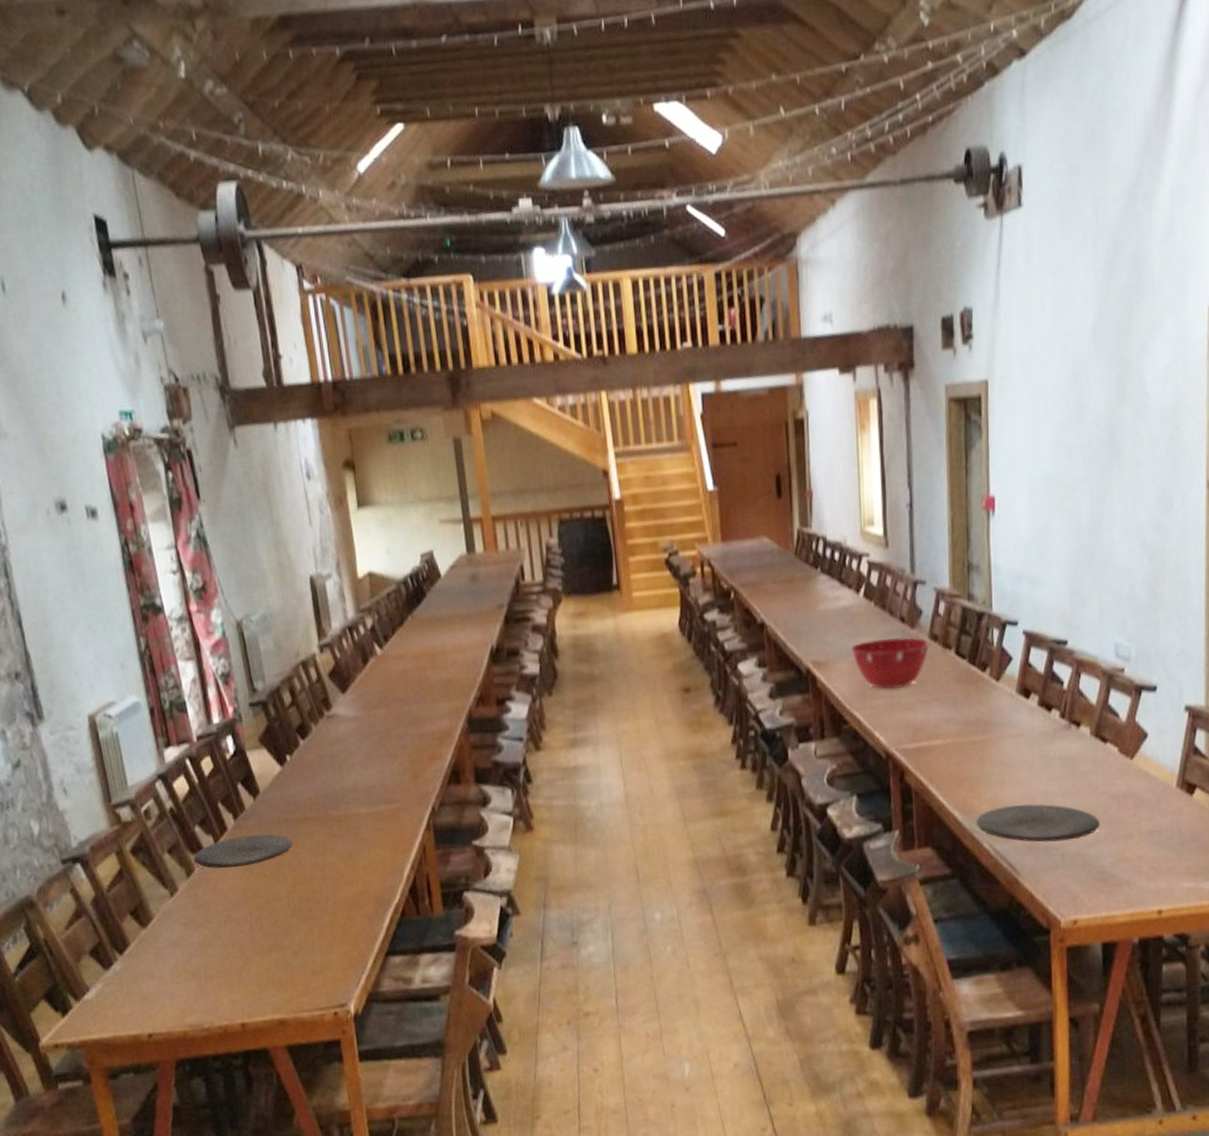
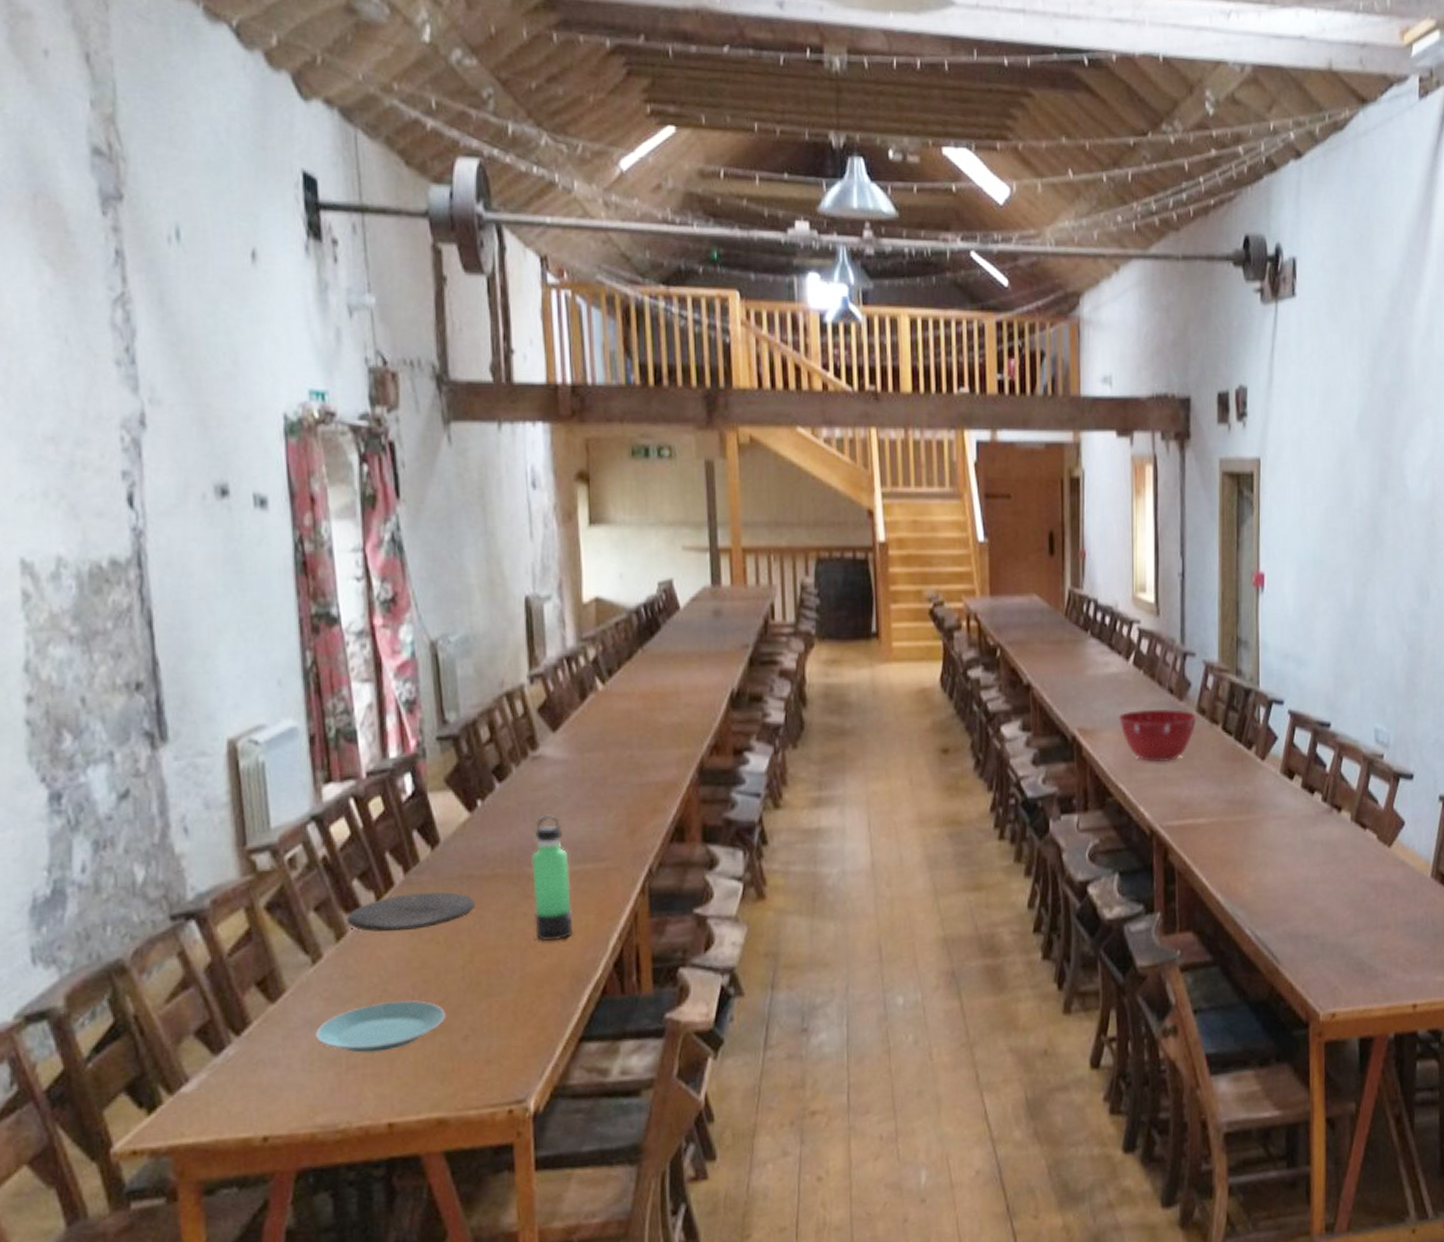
plate: none [179,924,278,967] -> present [316,1000,445,1053]
thermos bottle: none [334,765,373,873] -> present [532,814,573,942]
plate: present [975,804,1101,842] -> none [1237,889,1359,930]

